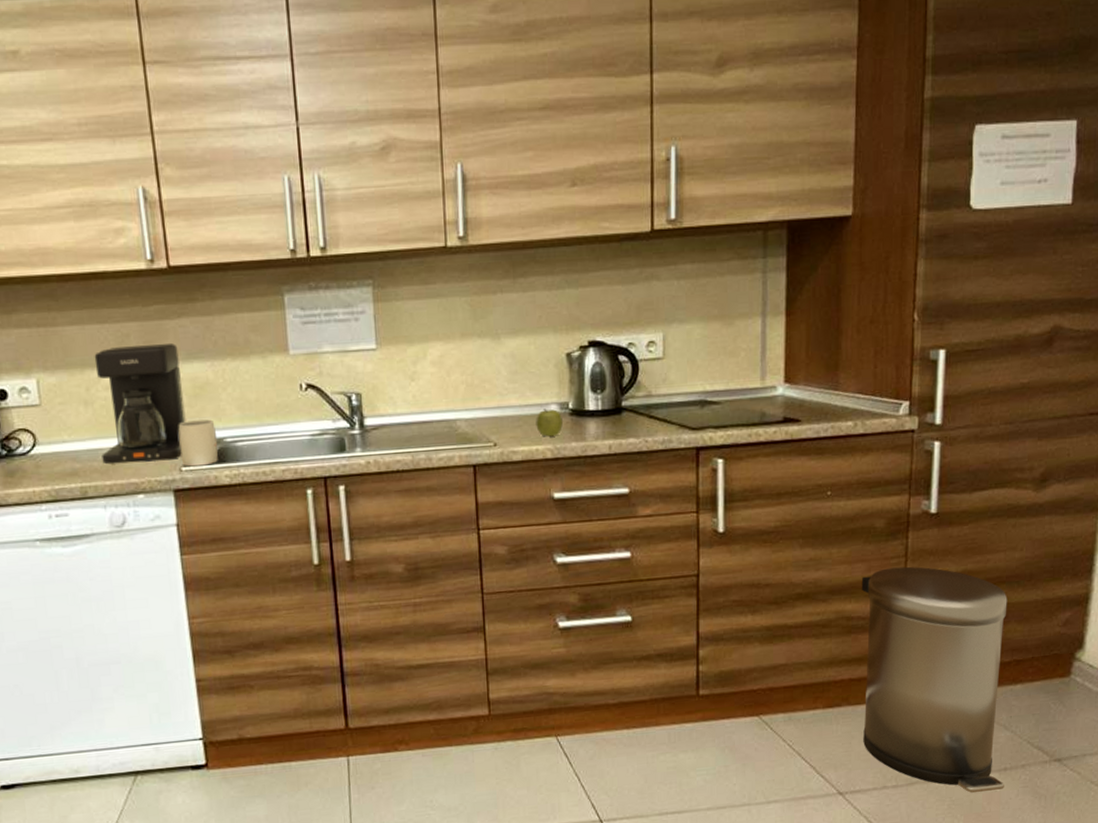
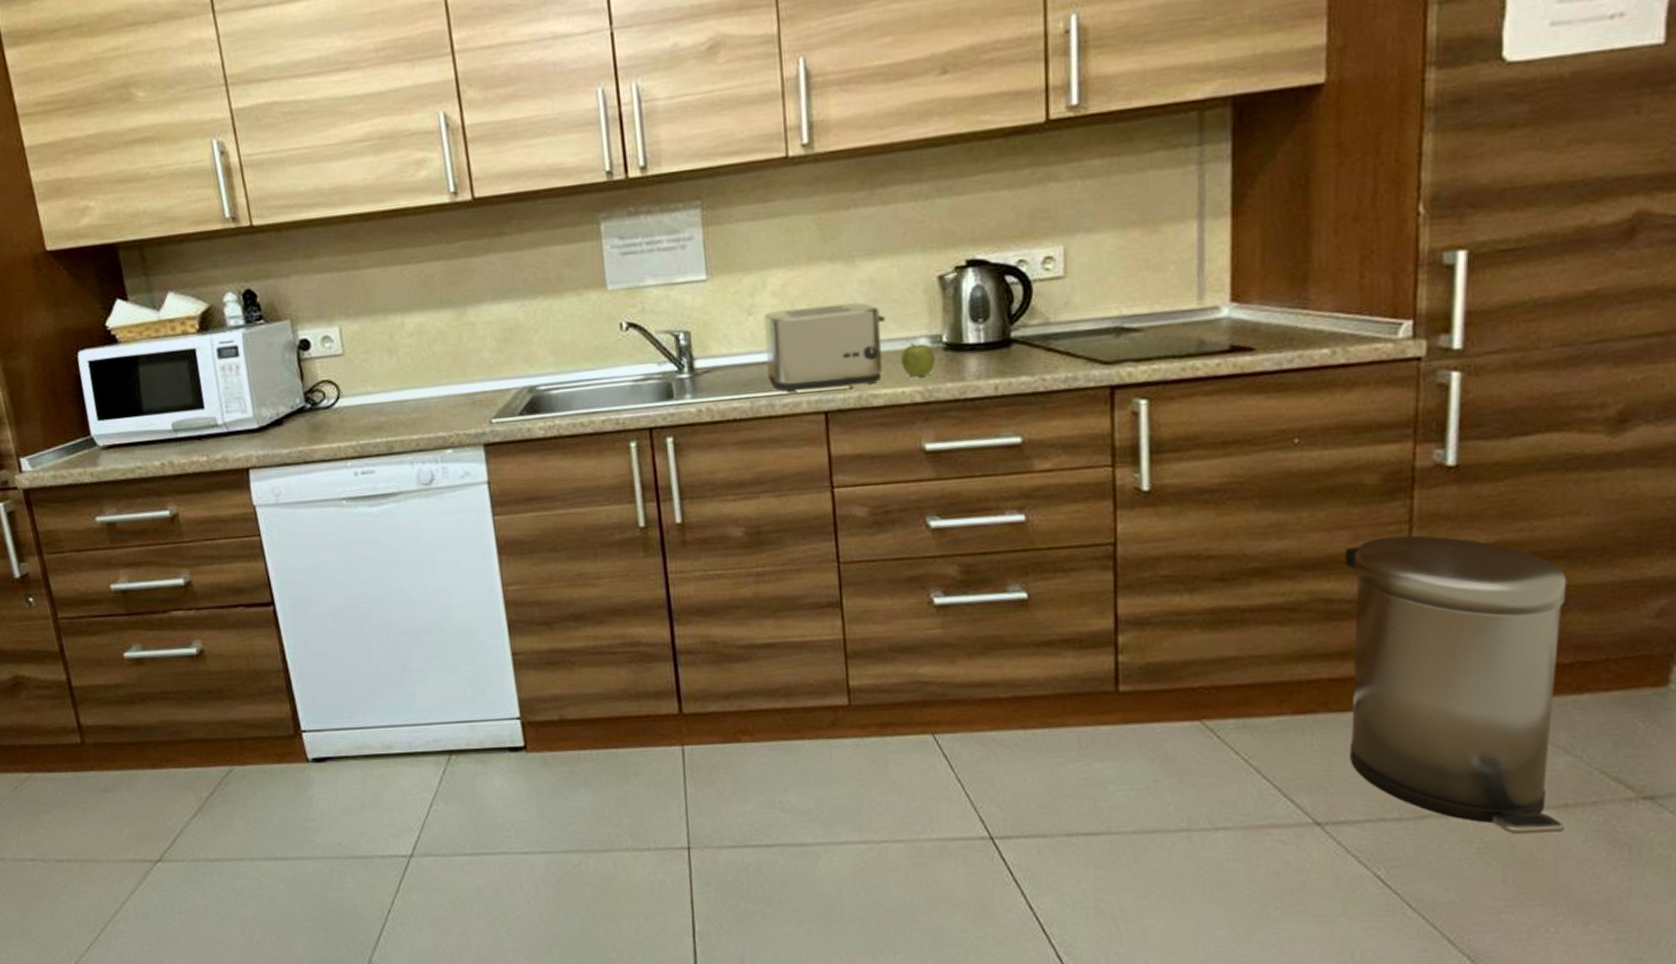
coffee maker: present [94,344,186,465] -> none [397,283,496,418]
mug: present [178,419,219,467] -> none [487,365,532,419]
toaster: none [424,372,524,448] -> present [764,302,885,392]

